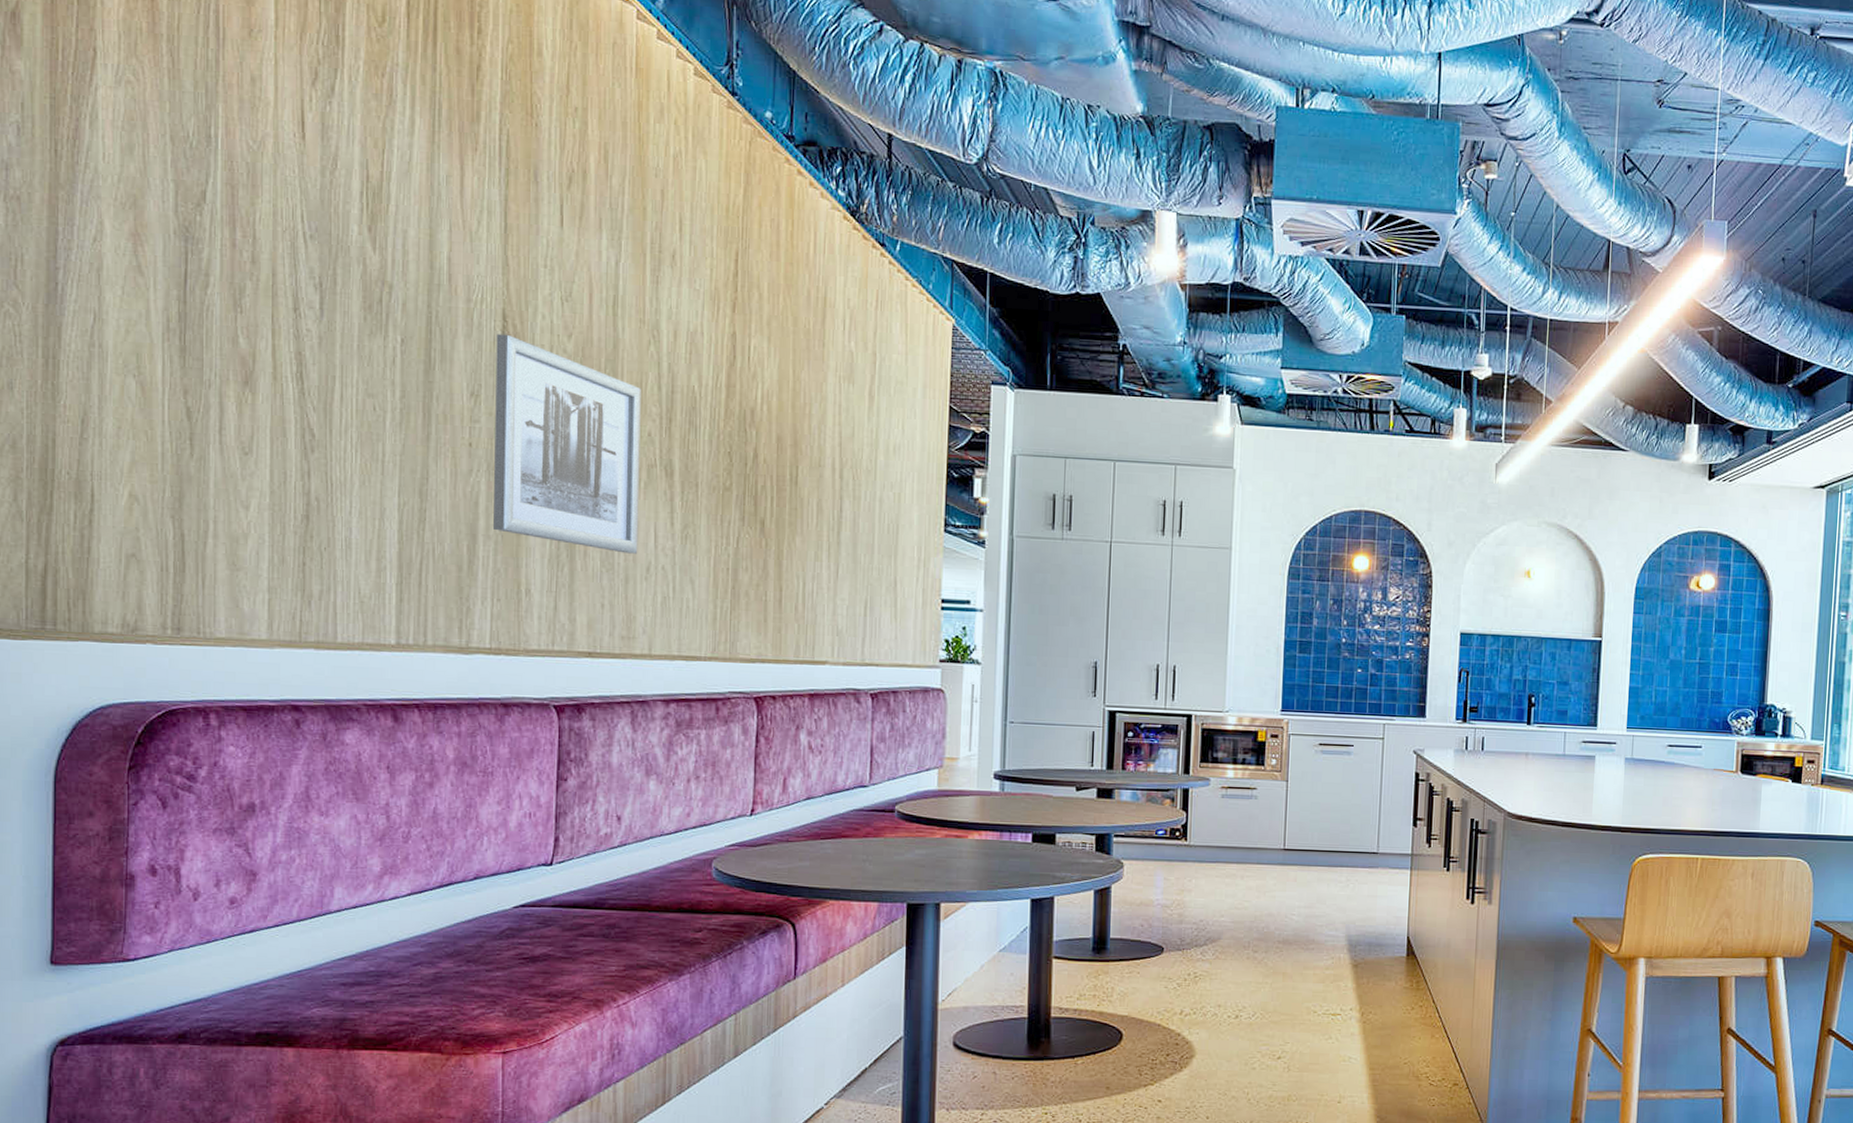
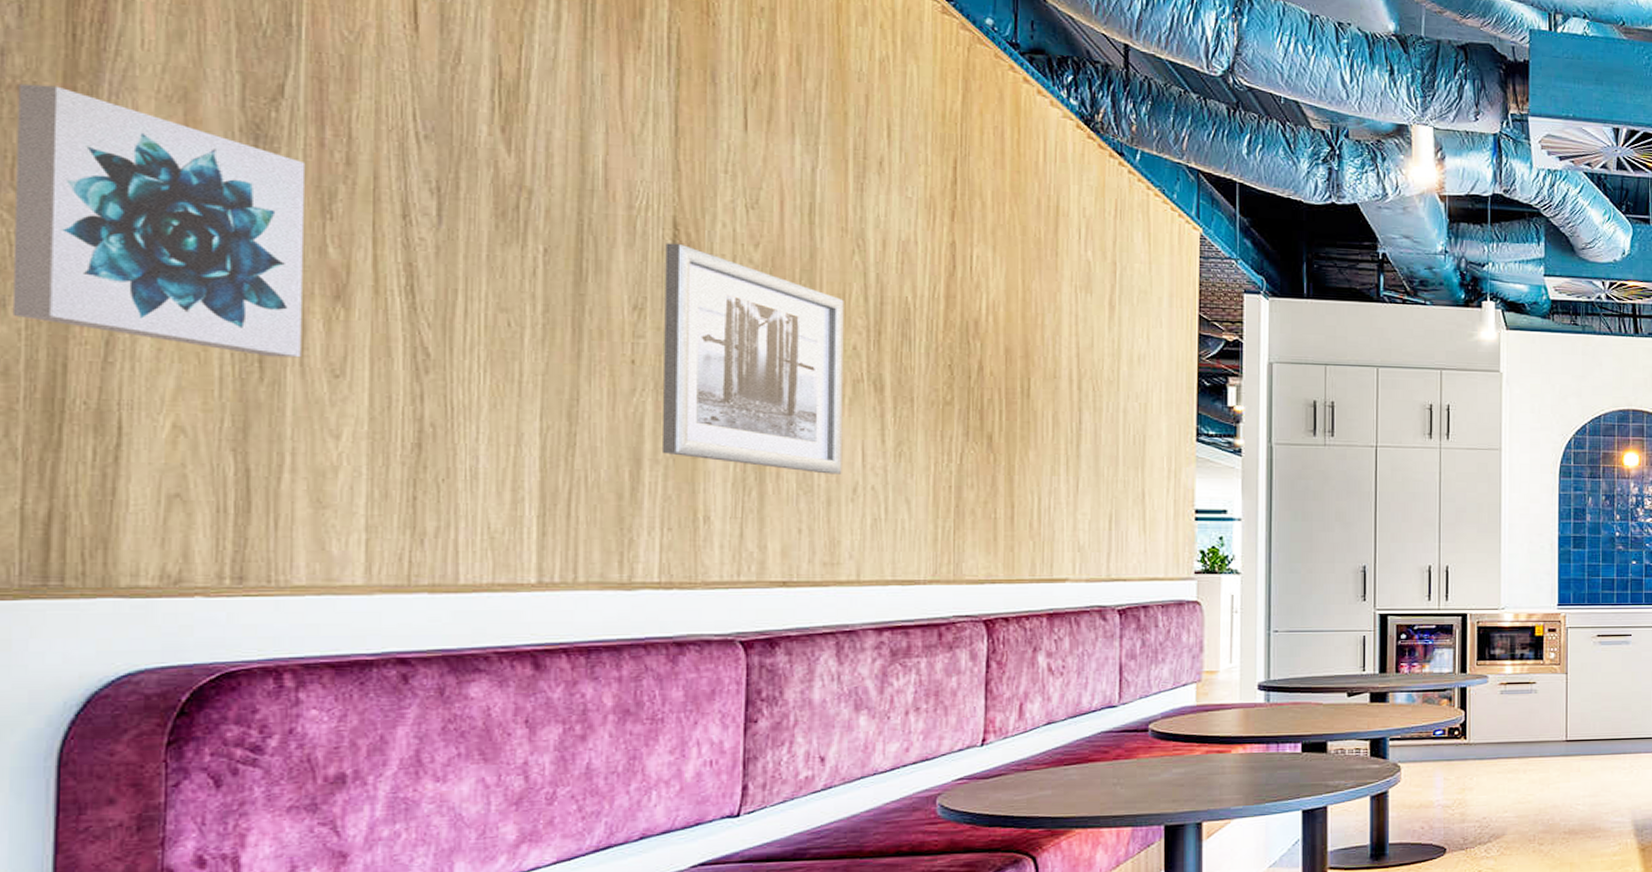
wall art: none [17,194,223,437] -> present [12,83,306,358]

